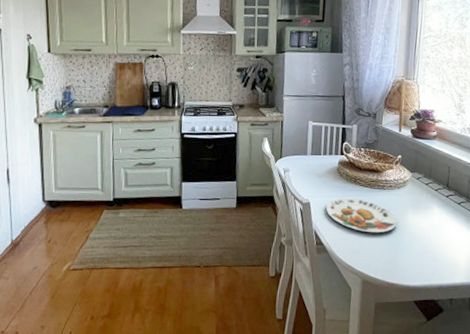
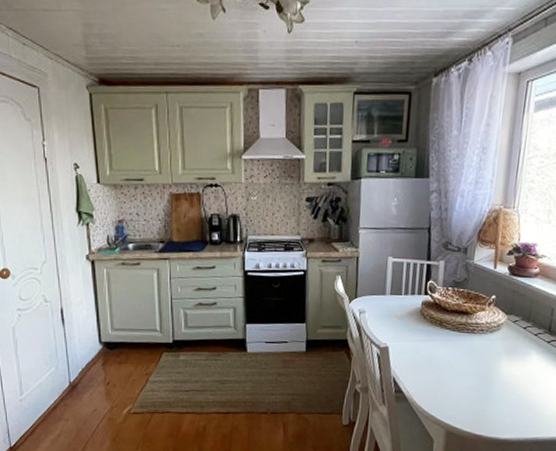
plate: present [325,198,397,233] -> none [406,342,489,381]

